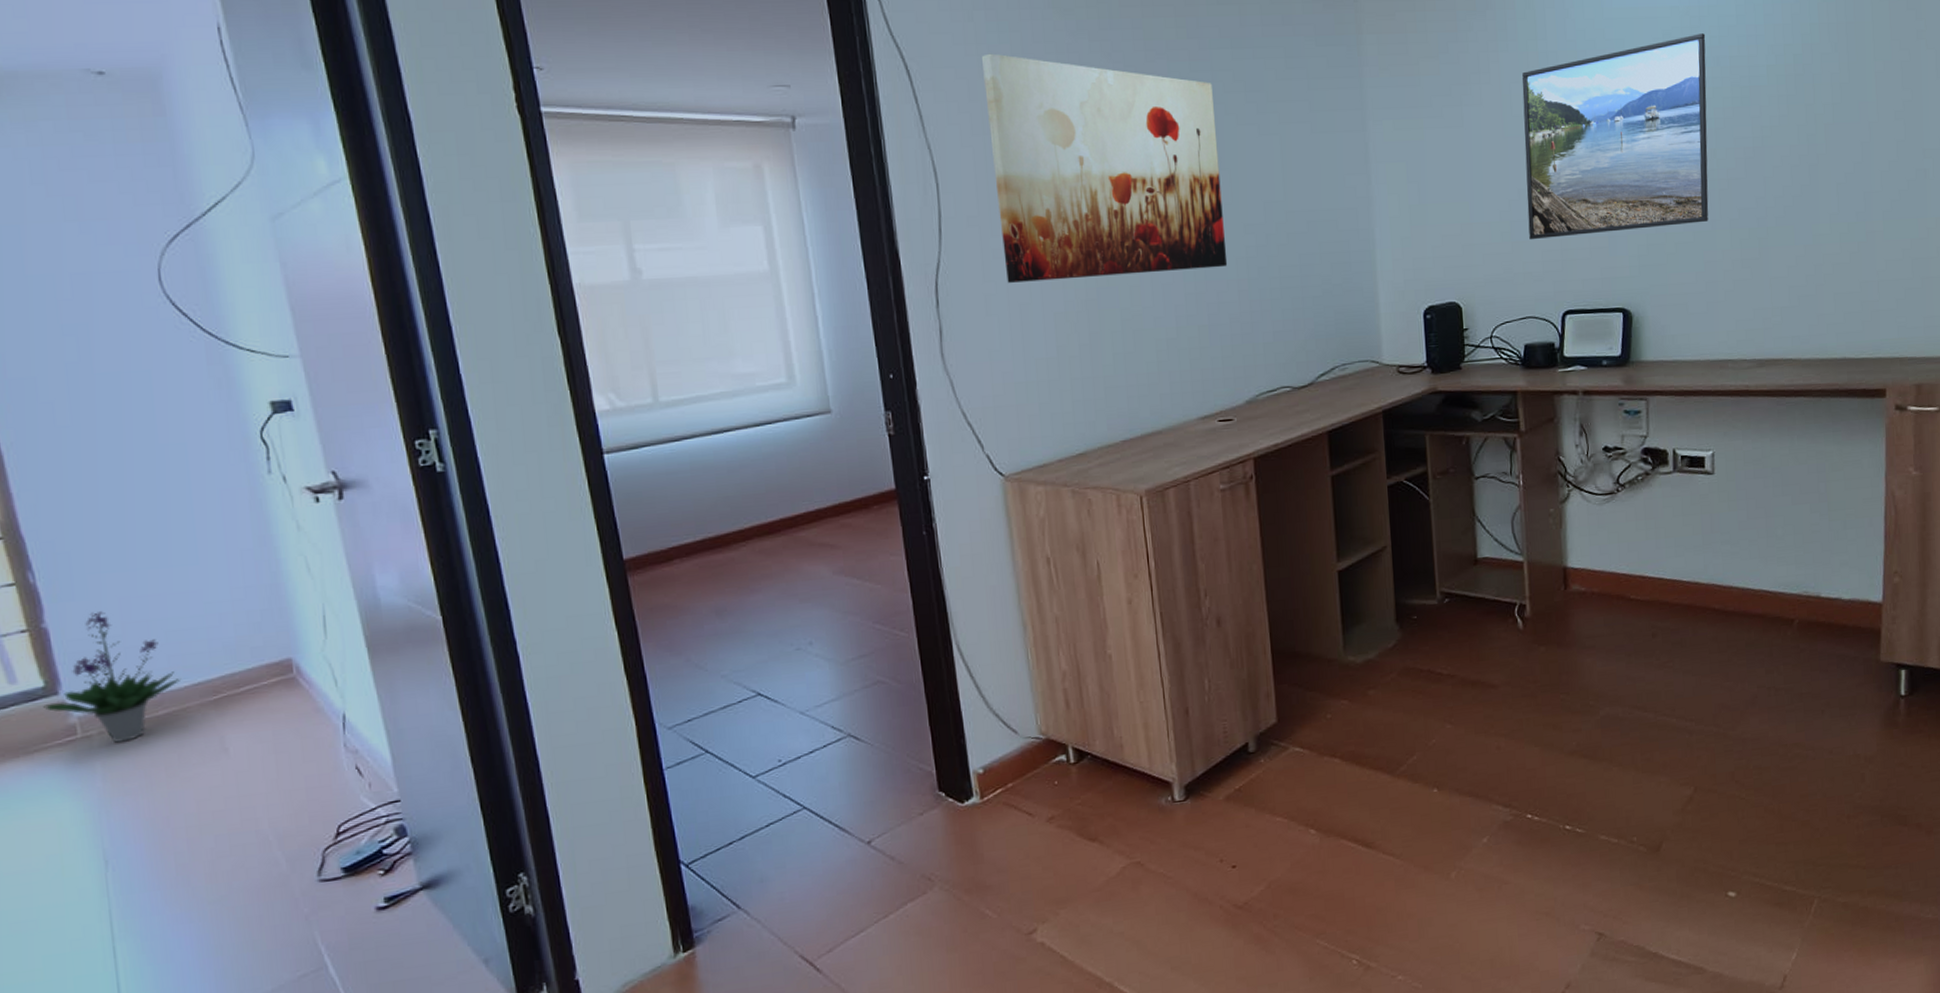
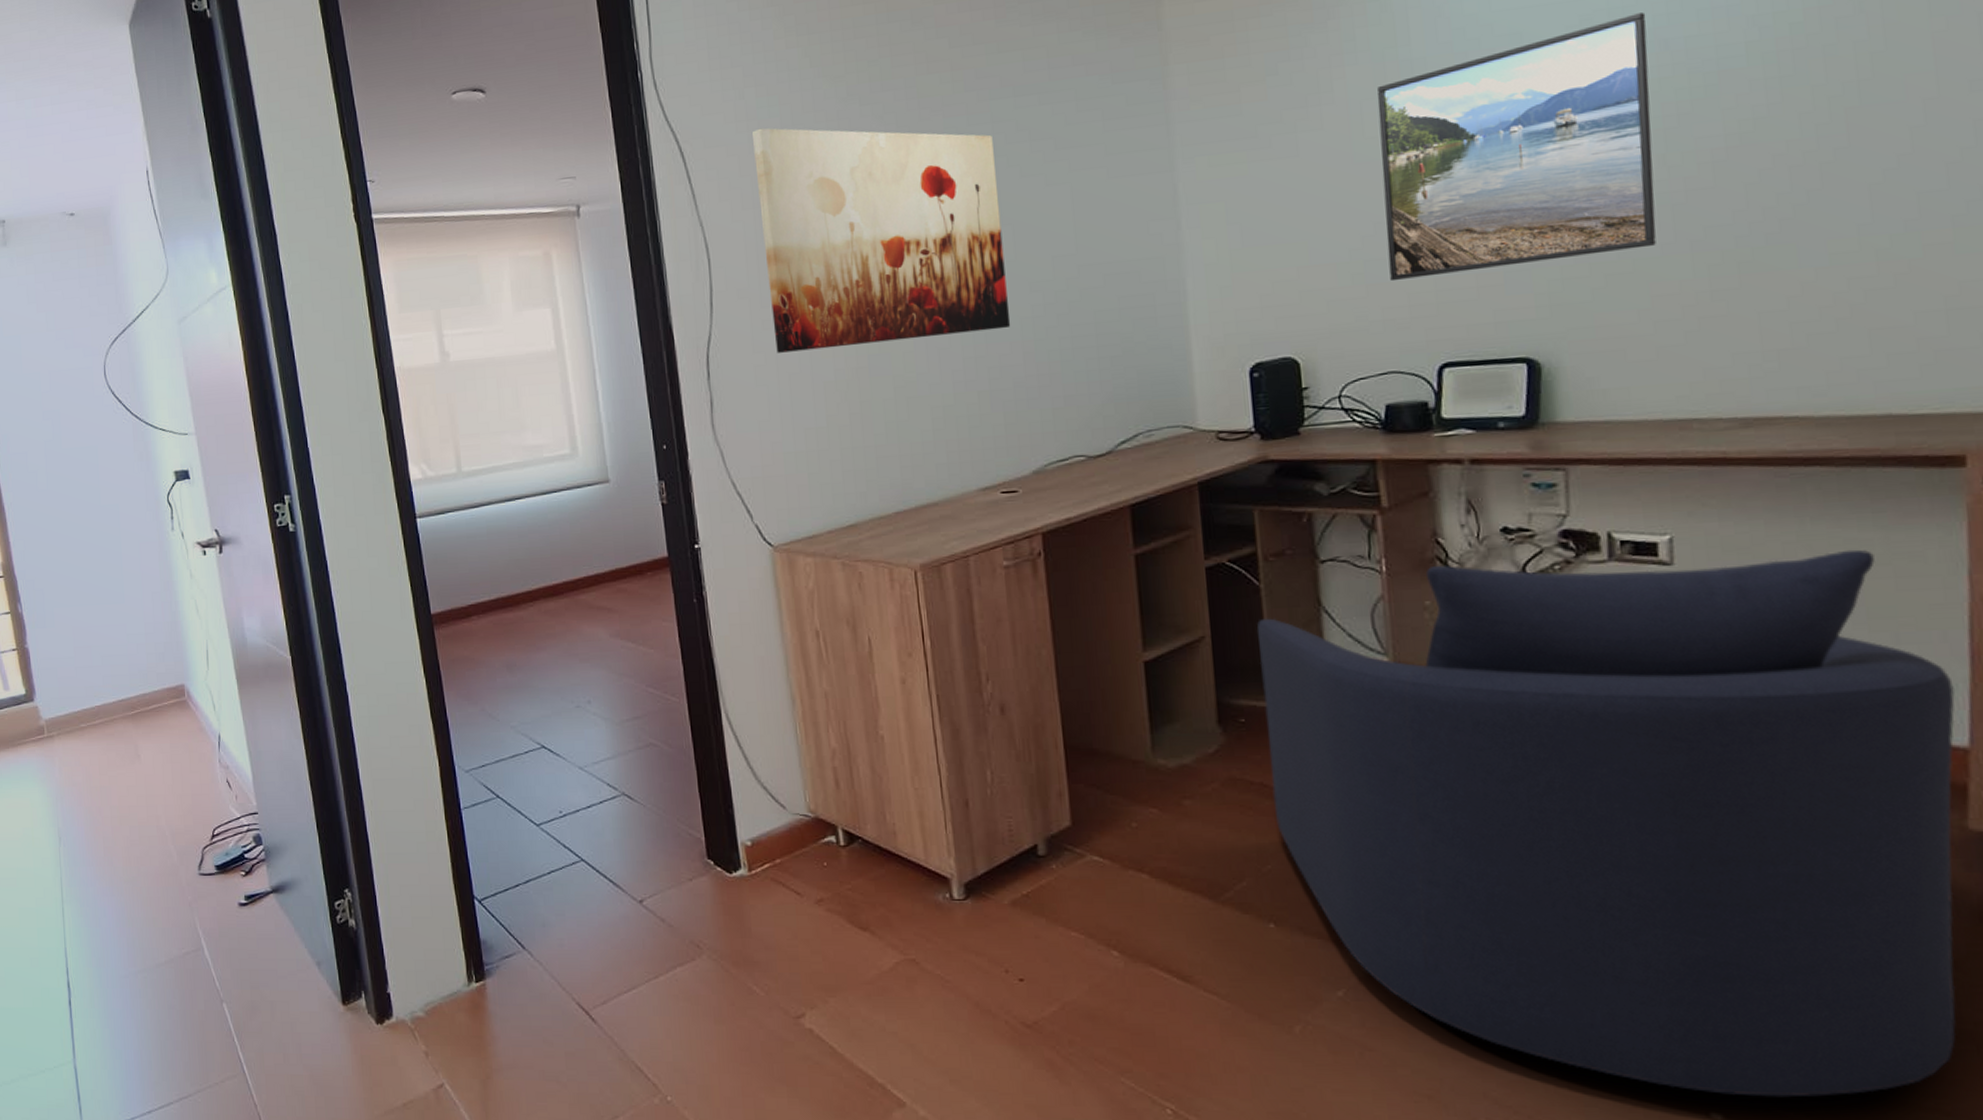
potted plant: present [43,611,182,744] -> none [24,637,111,744]
chair: none [1426,459,1876,878] -> present [1256,549,1956,1098]

